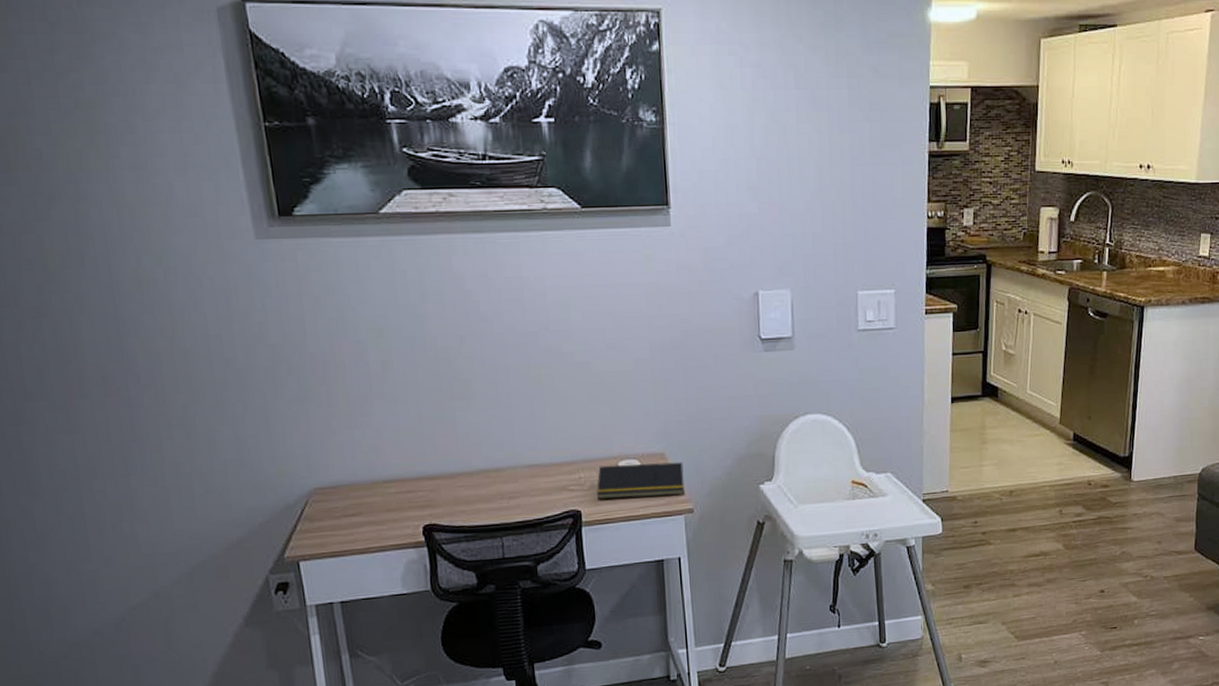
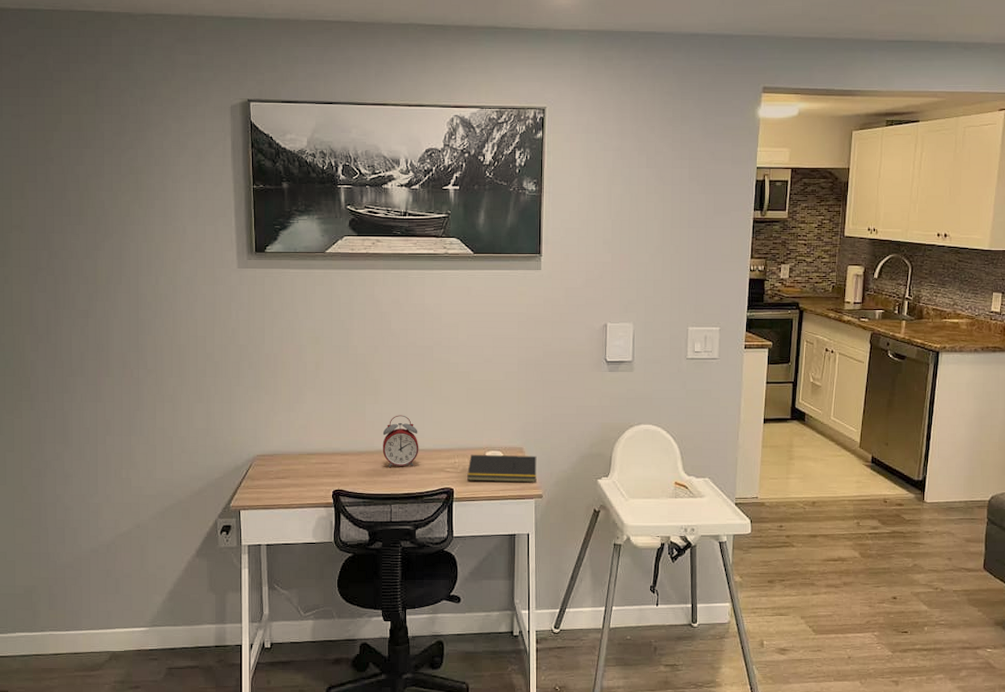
alarm clock: none [482,422,532,490] -> present [382,415,419,467]

